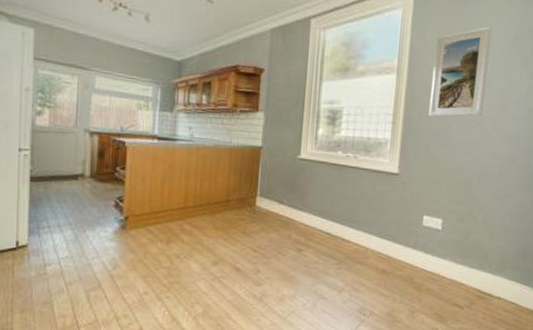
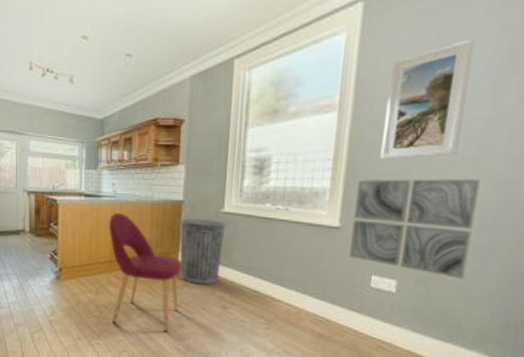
dining chair: none [183,156,259,280] -> present [108,212,182,333]
trash can: none [257,164,302,229] -> present [180,218,226,285]
wall art: none [406,132,499,216] -> present [349,178,481,279]

